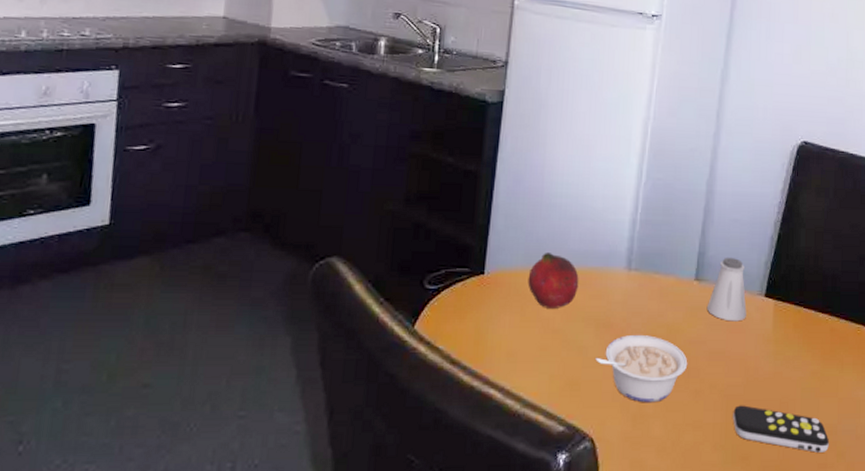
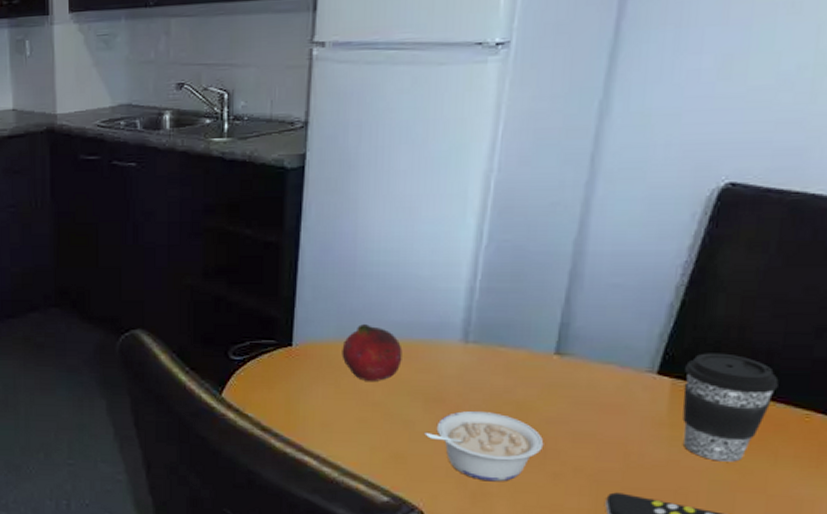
saltshaker: present [706,257,747,322] -> none [571,328,629,401]
coffee cup: none [782,278,840,371] -> present [682,353,779,462]

